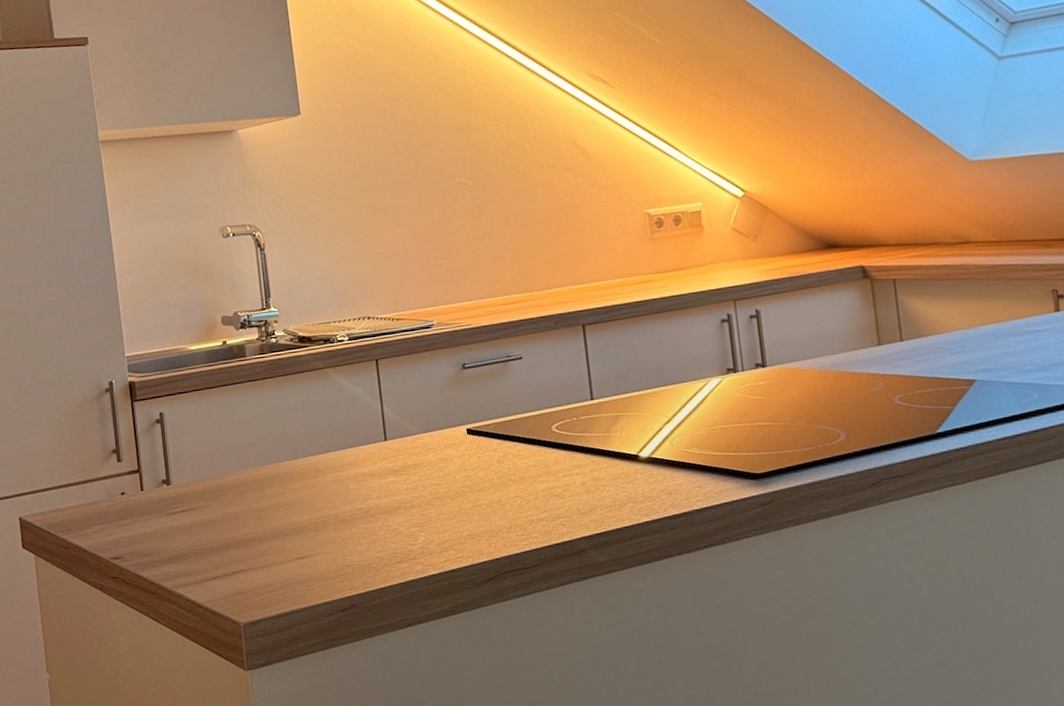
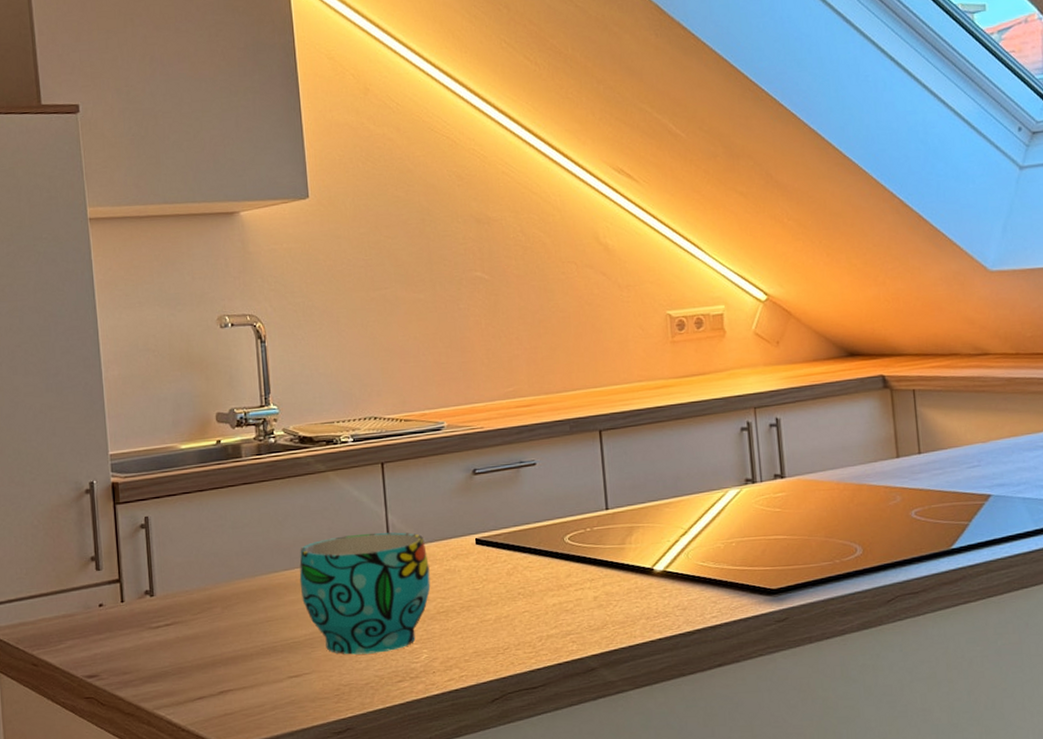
cup: none [302,423,426,538] -> present [299,532,431,655]

